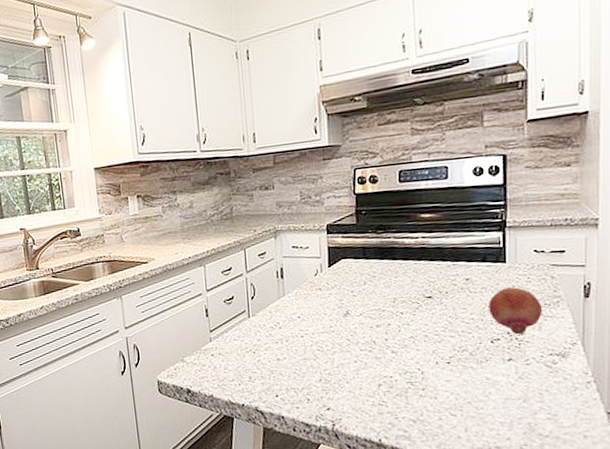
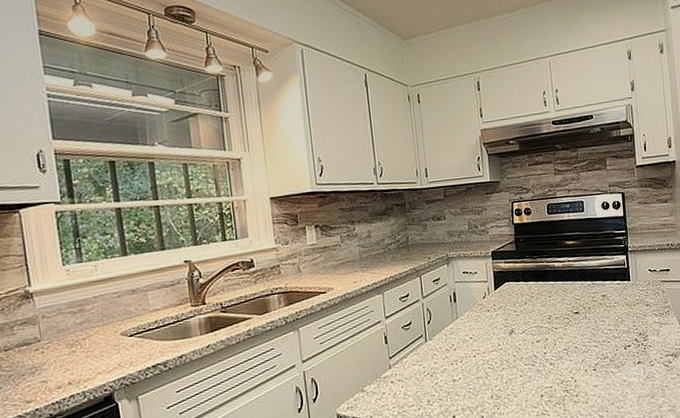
fruit: present [489,287,543,335] -> none [620,300,659,341]

